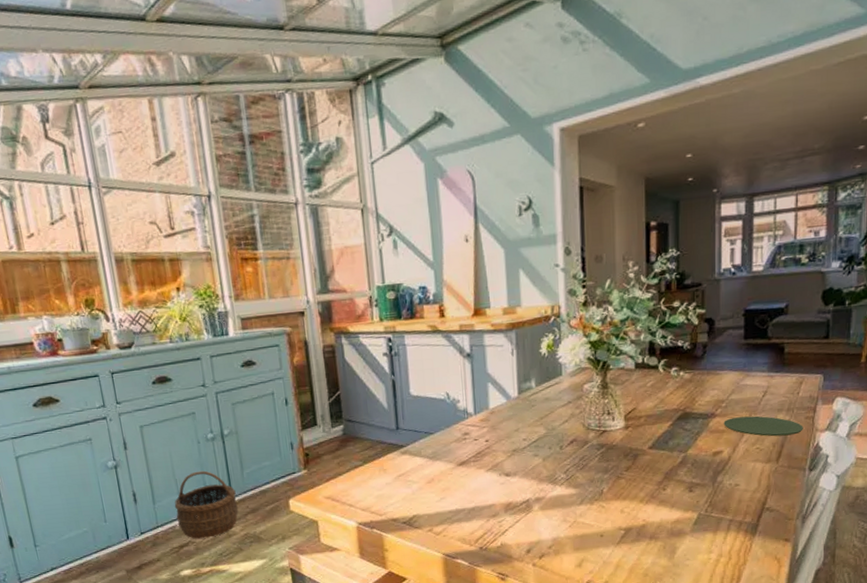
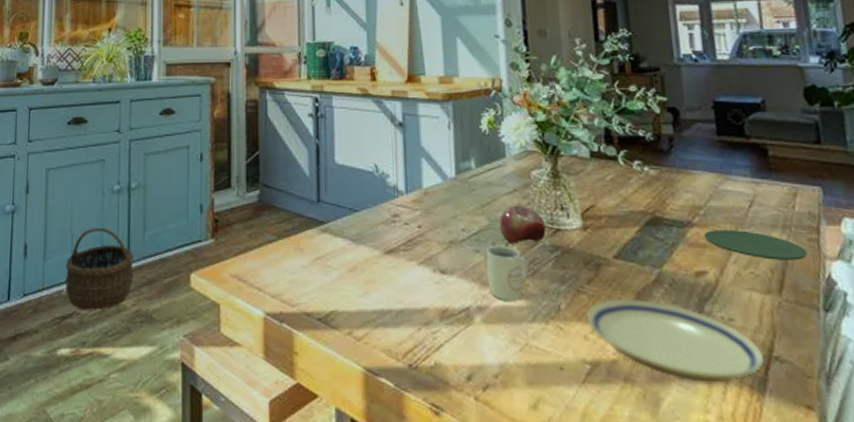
mug: none [543,448,578,492] -> present [486,245,529,301]
fruit: none [555,414,594,447] -> present [499,205,546,244]
plate: none [623,478,758,532] -> present [586,299,764,382]

